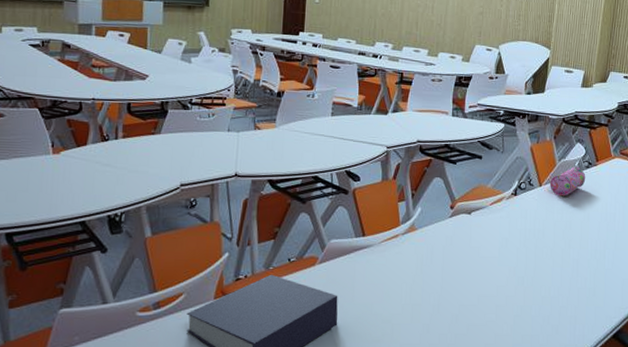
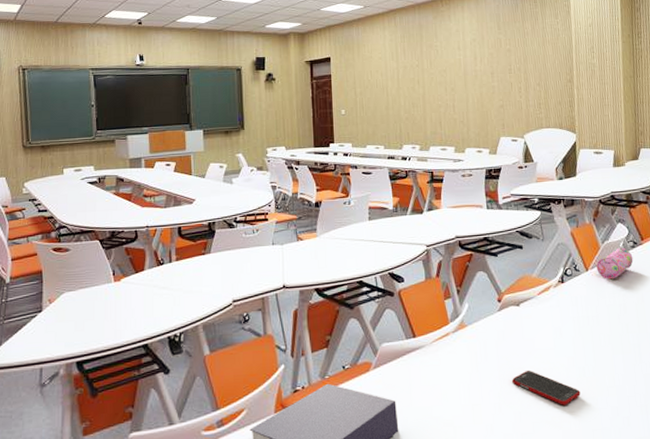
cell phone: none [454,275,517,311] -> present [512,369,581,405]

